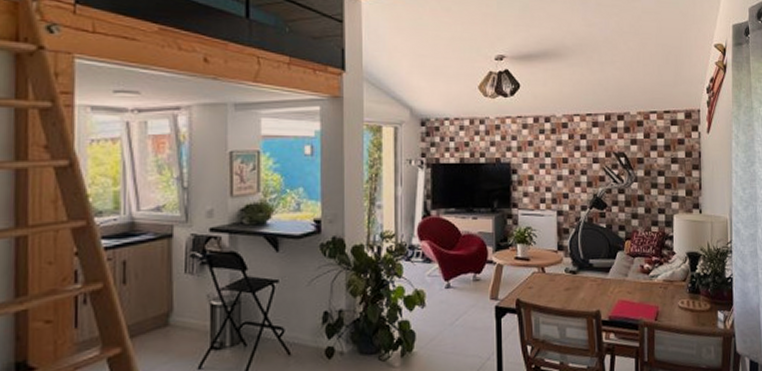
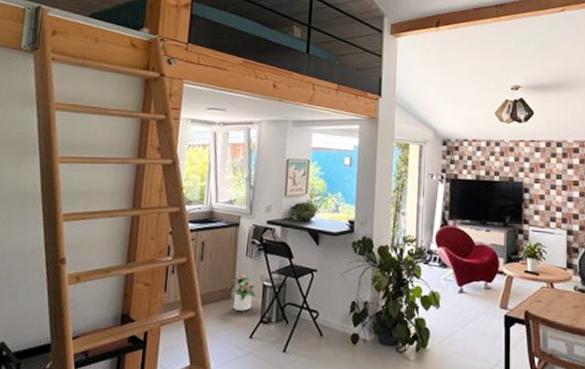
potted plant: none [163,294,203,339] -> present [227,274,257,311]

